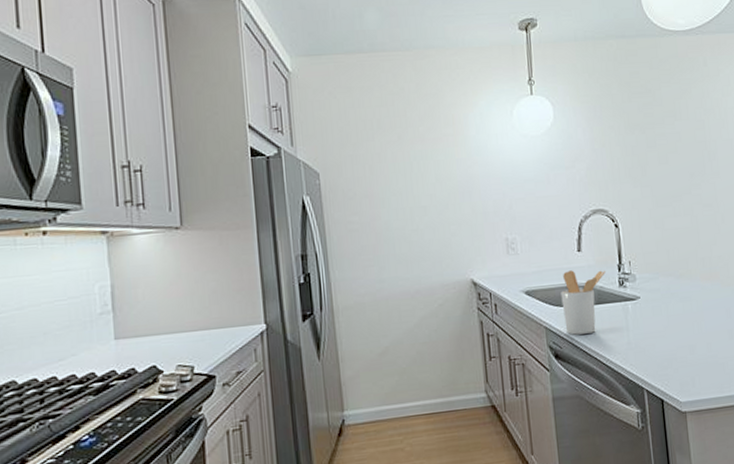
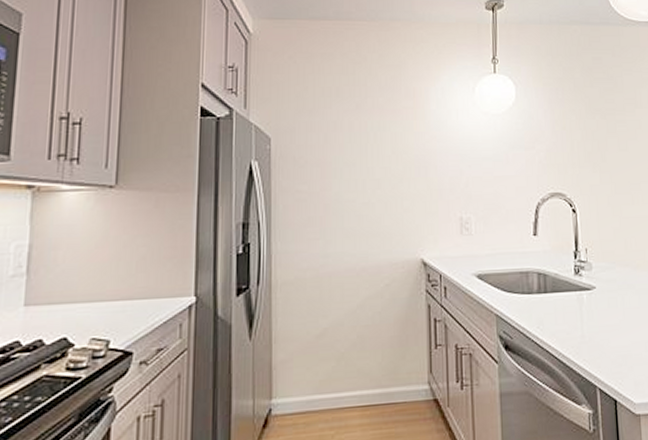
utensil holder: present [561,270,605,335] -> none [514,255,561,325]

